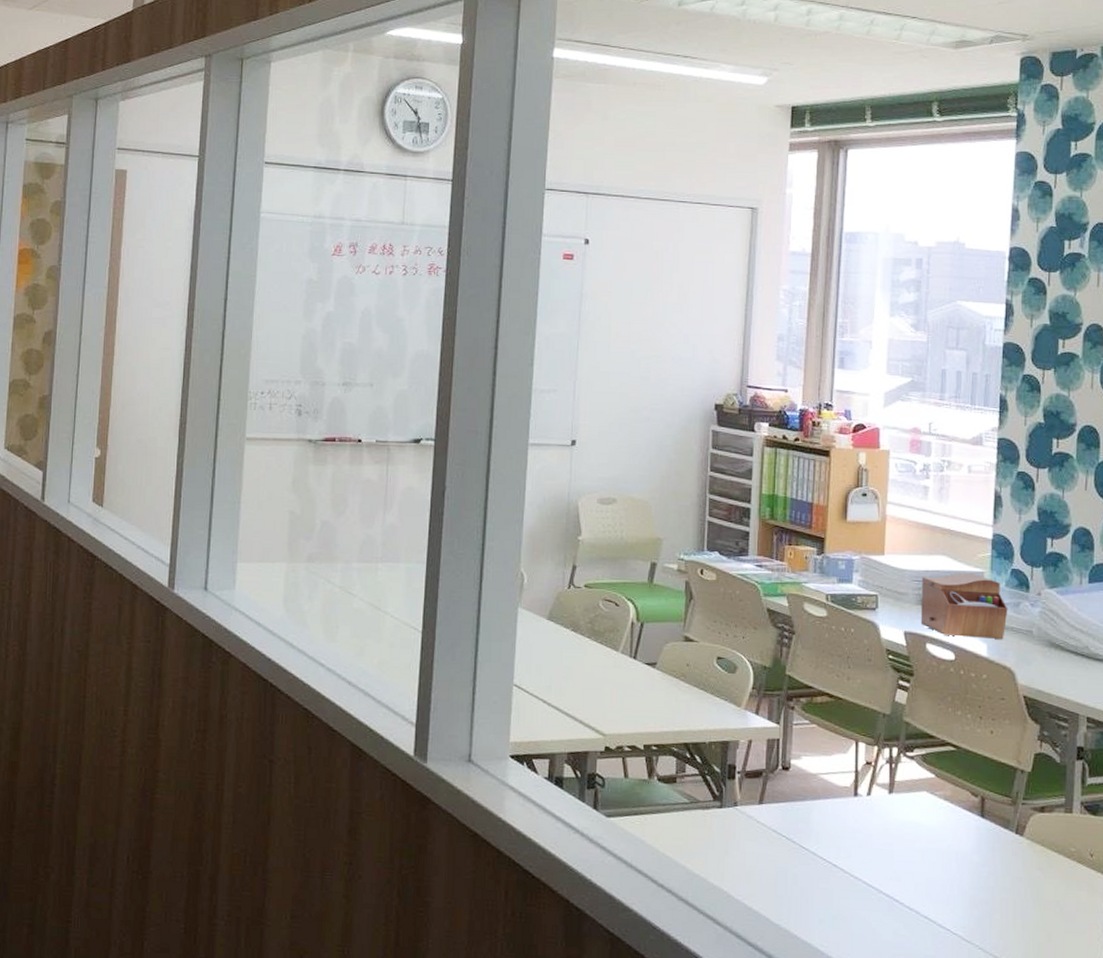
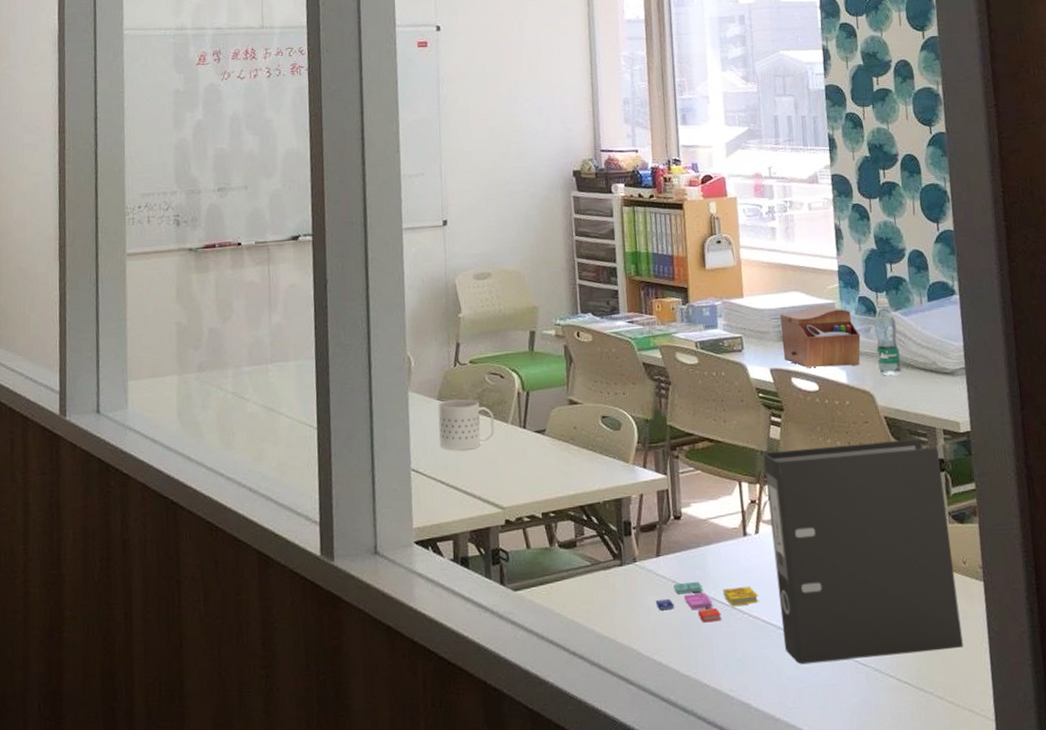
mug: none [545,621,604,674] -> present [437,399,495,452]
books: none [752,833,863,876] -> present [655,581,760,622]
binder: none [884,715,1079,940] -> present [764,439,963,664]
bottle: none [1024,573,1050,655] -> present [873,298,902,376]

